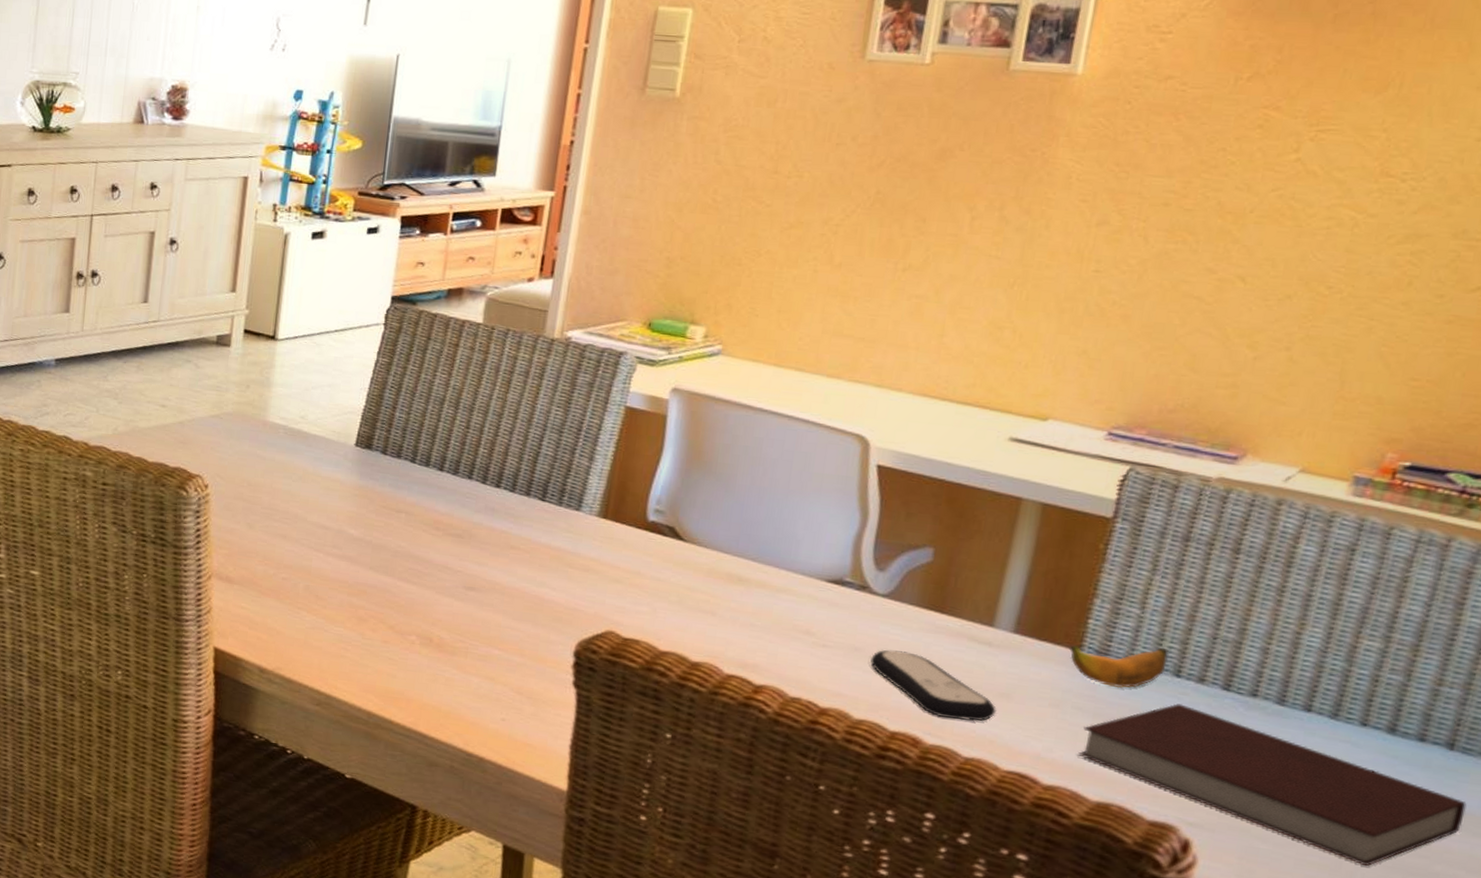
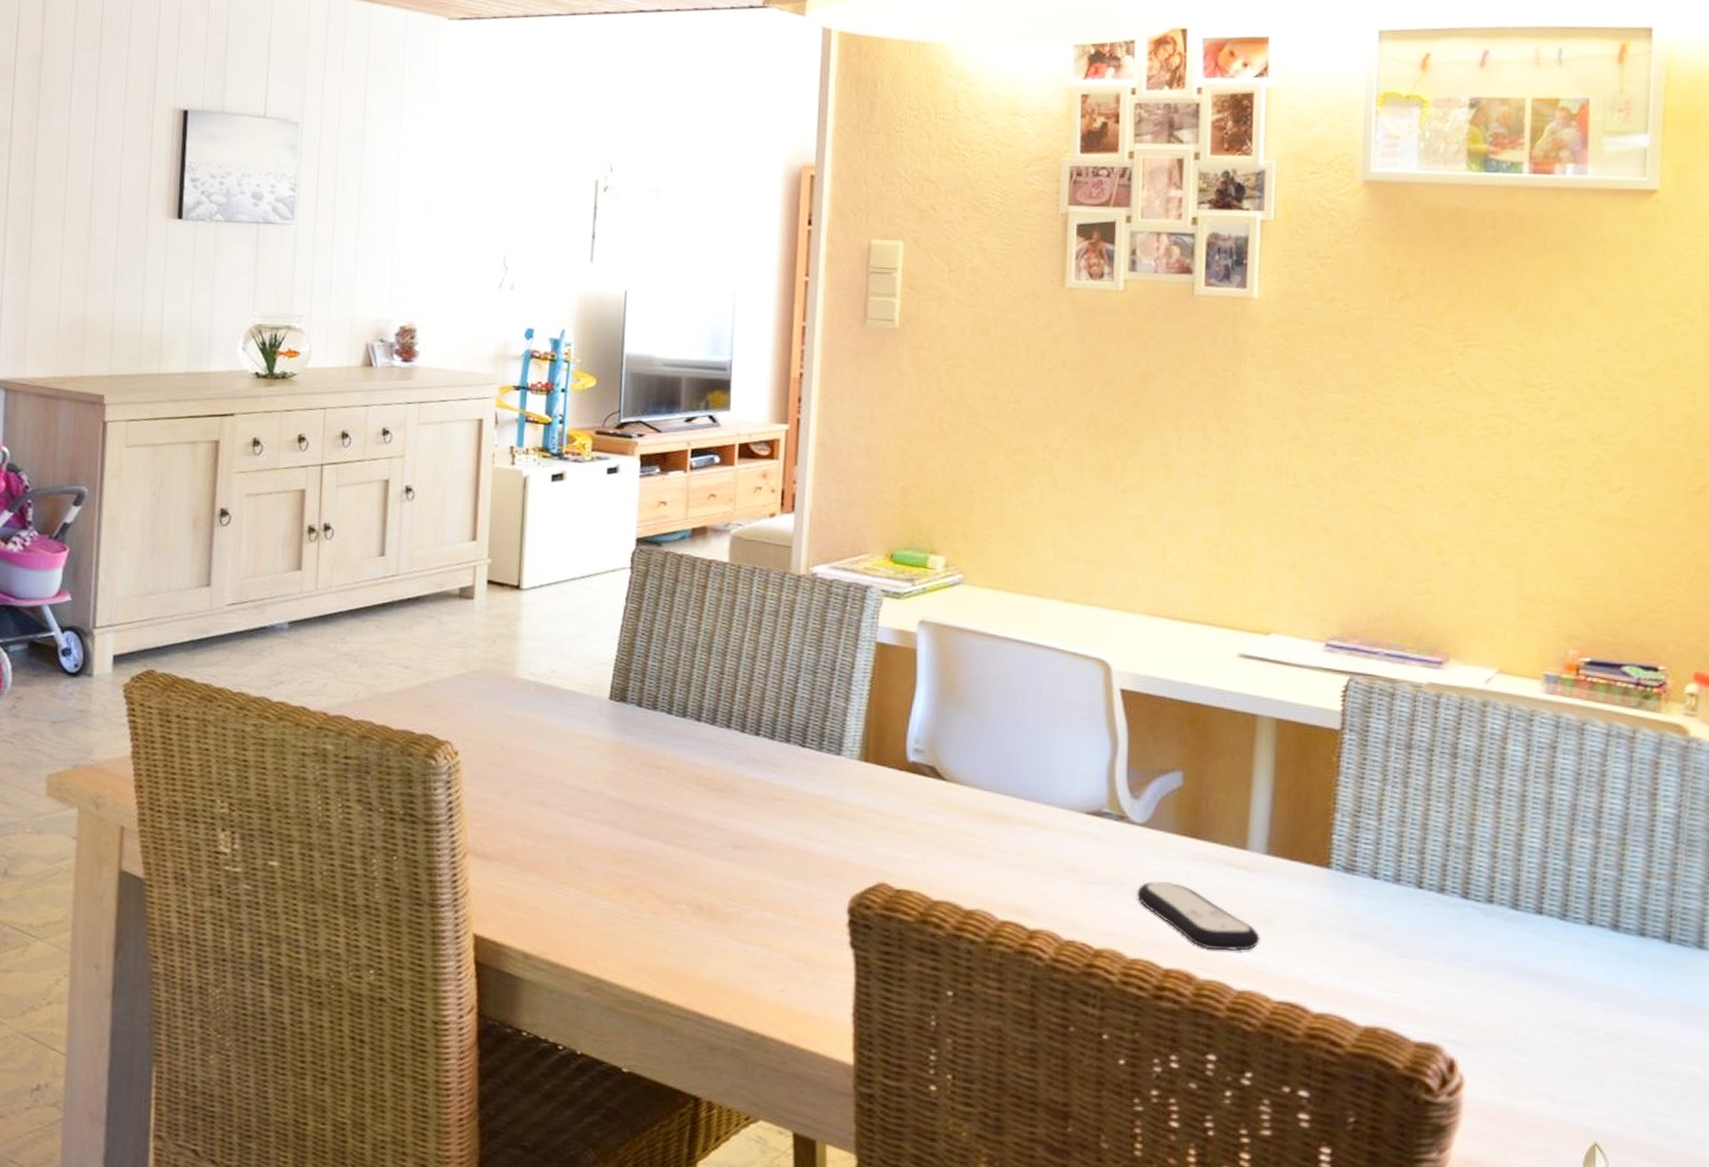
banana: present [1069,645,1169,689] -> none [1319,859,1409,905]
notebook: present [1078,704,1467,867] -> none [1341,916,1691,1071]

